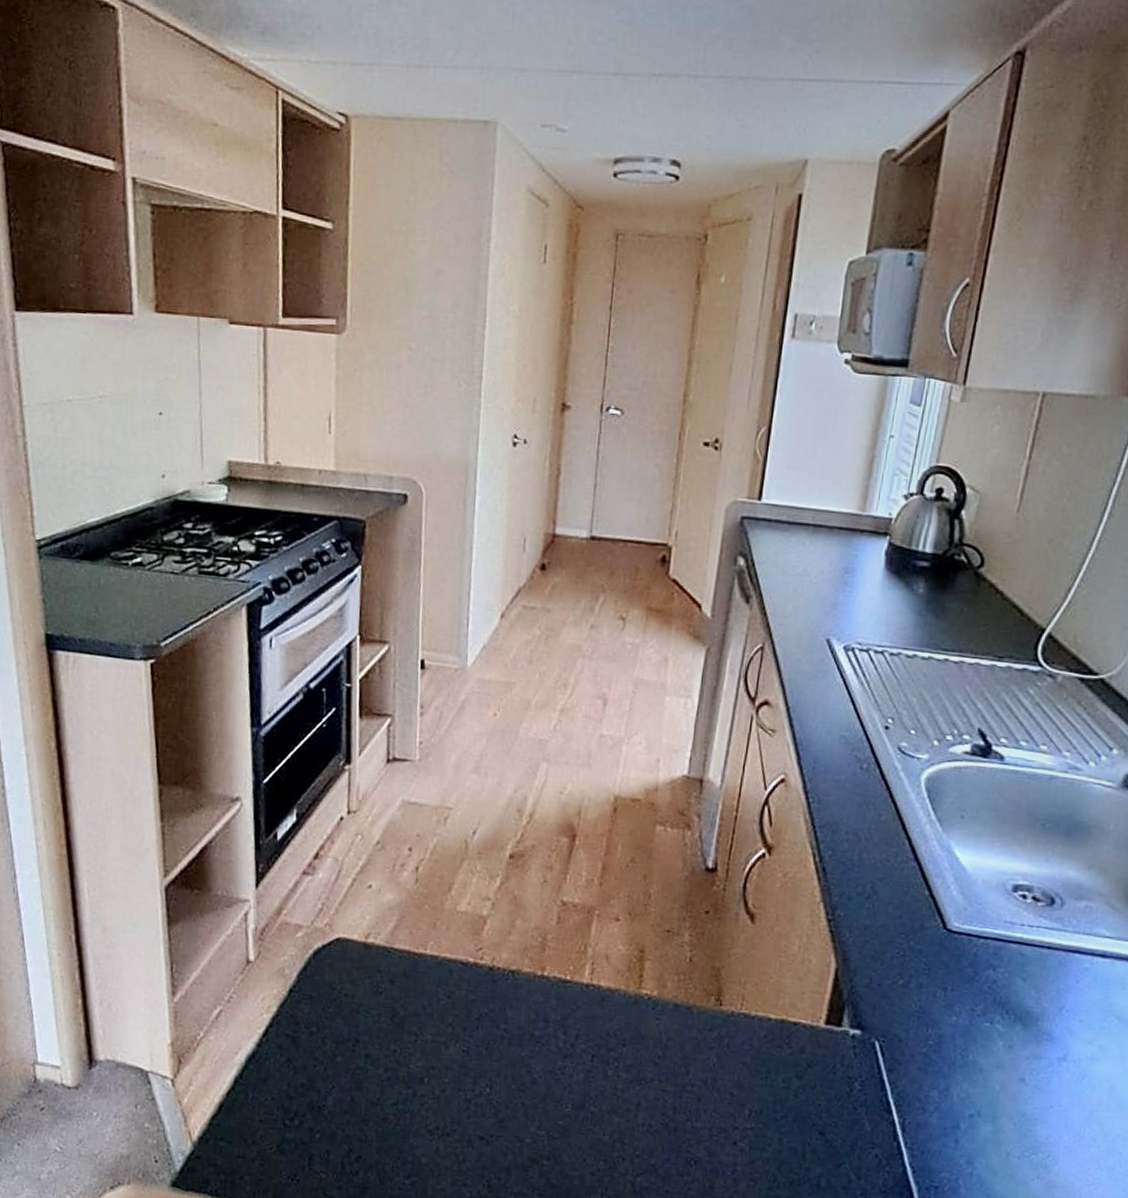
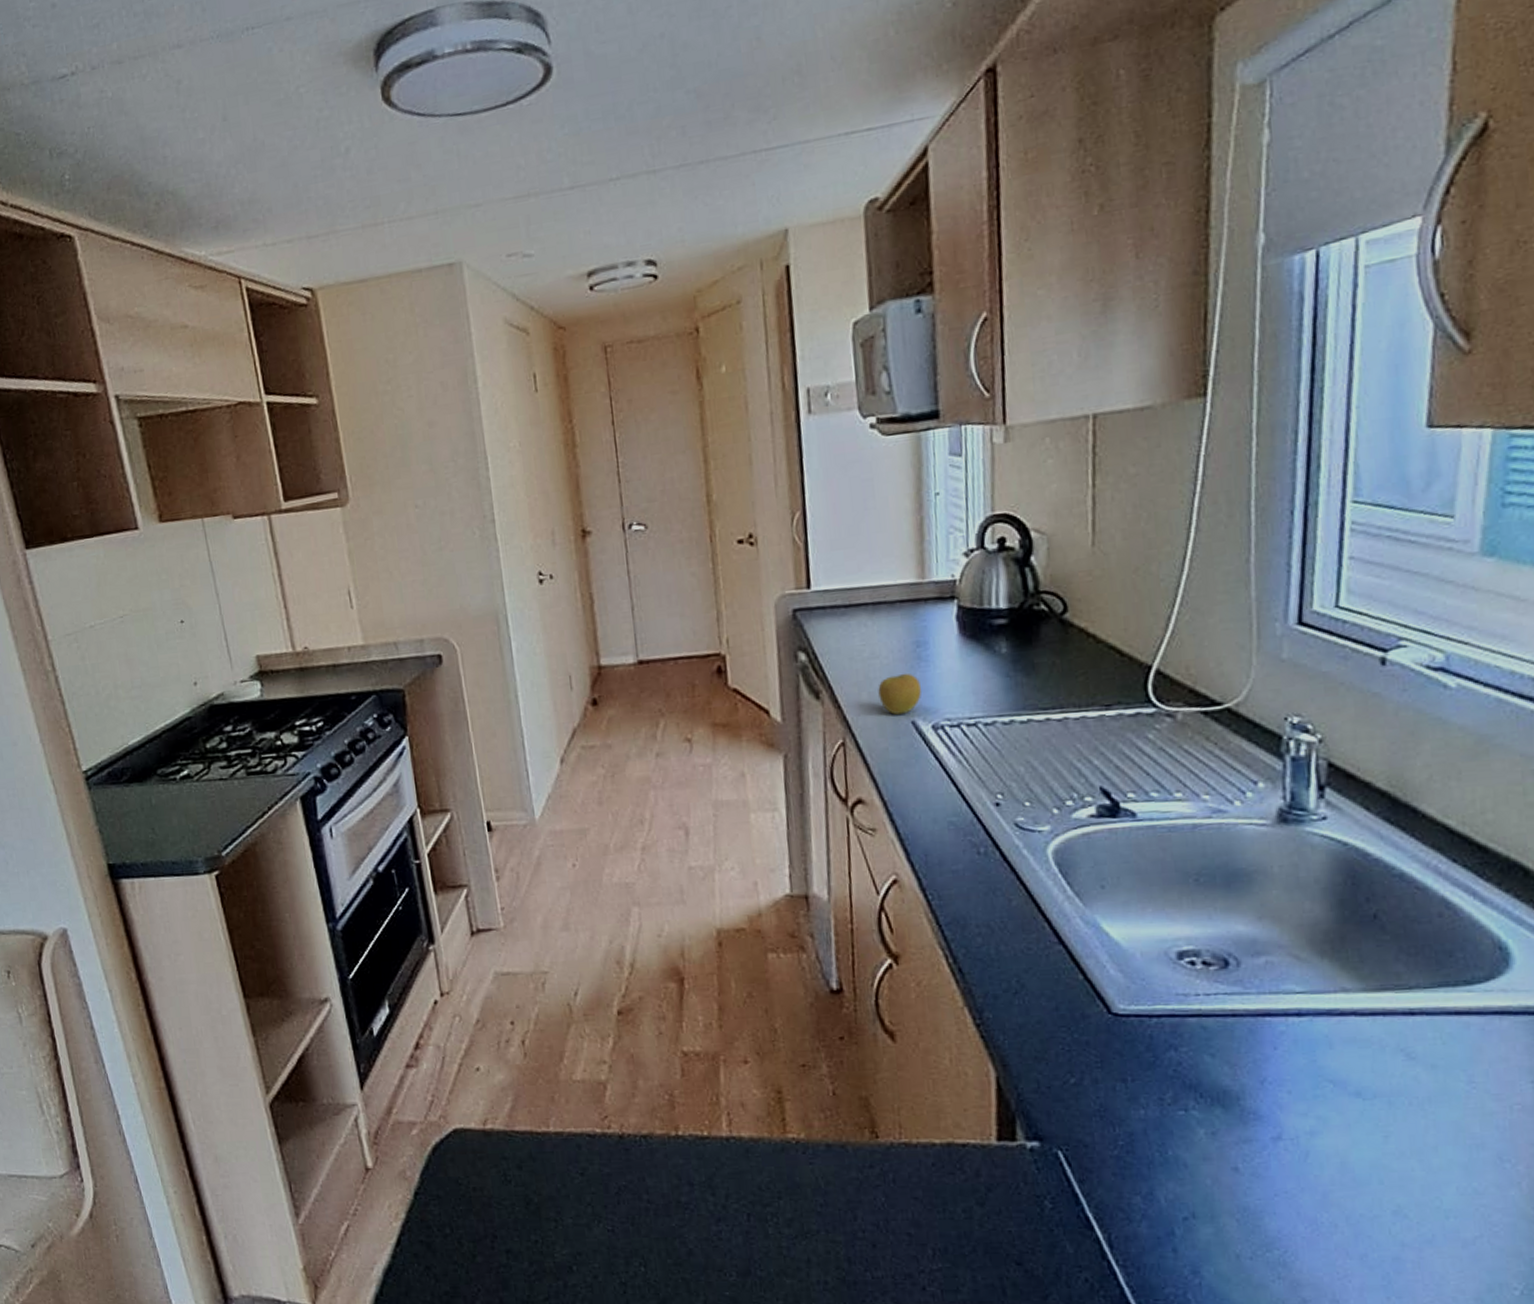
apple: none [802,594,842,631] -> present [878,673,921,715]

